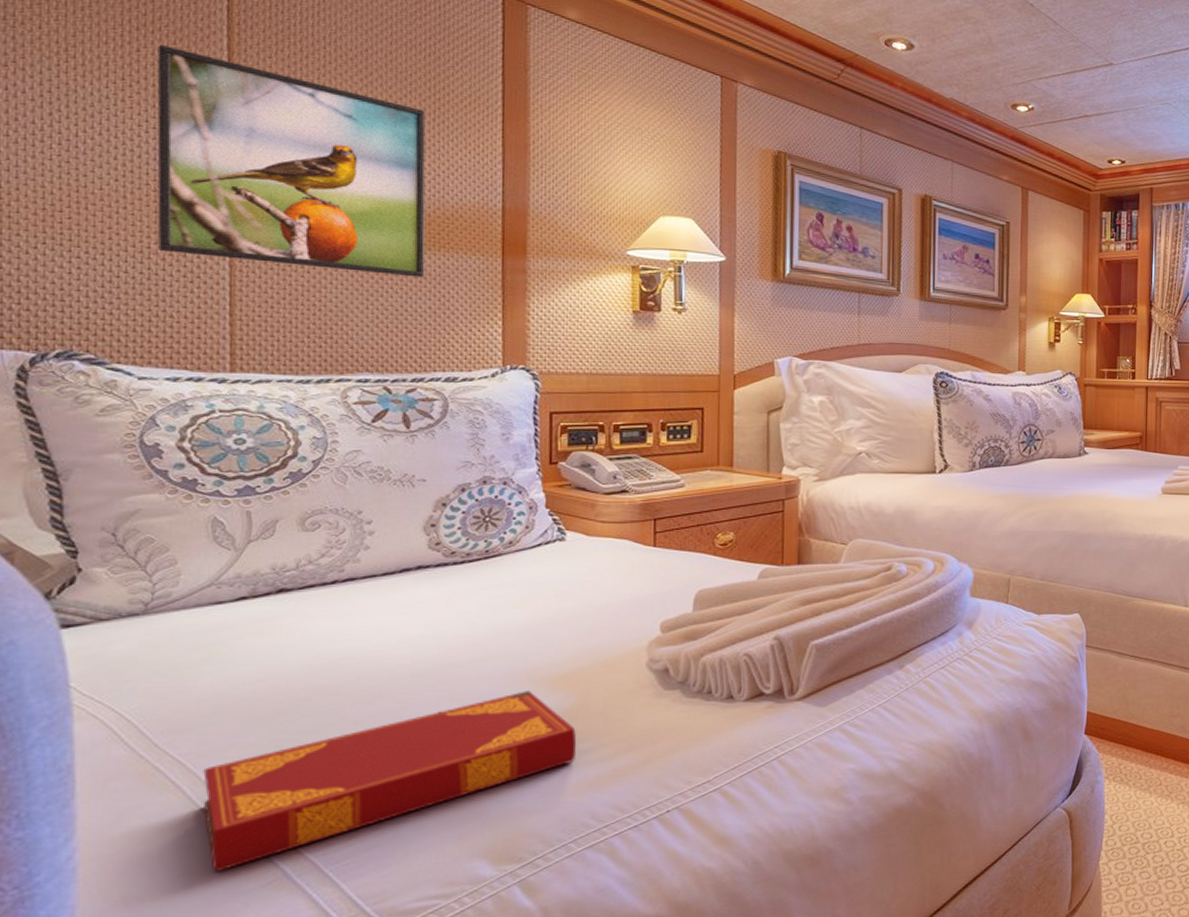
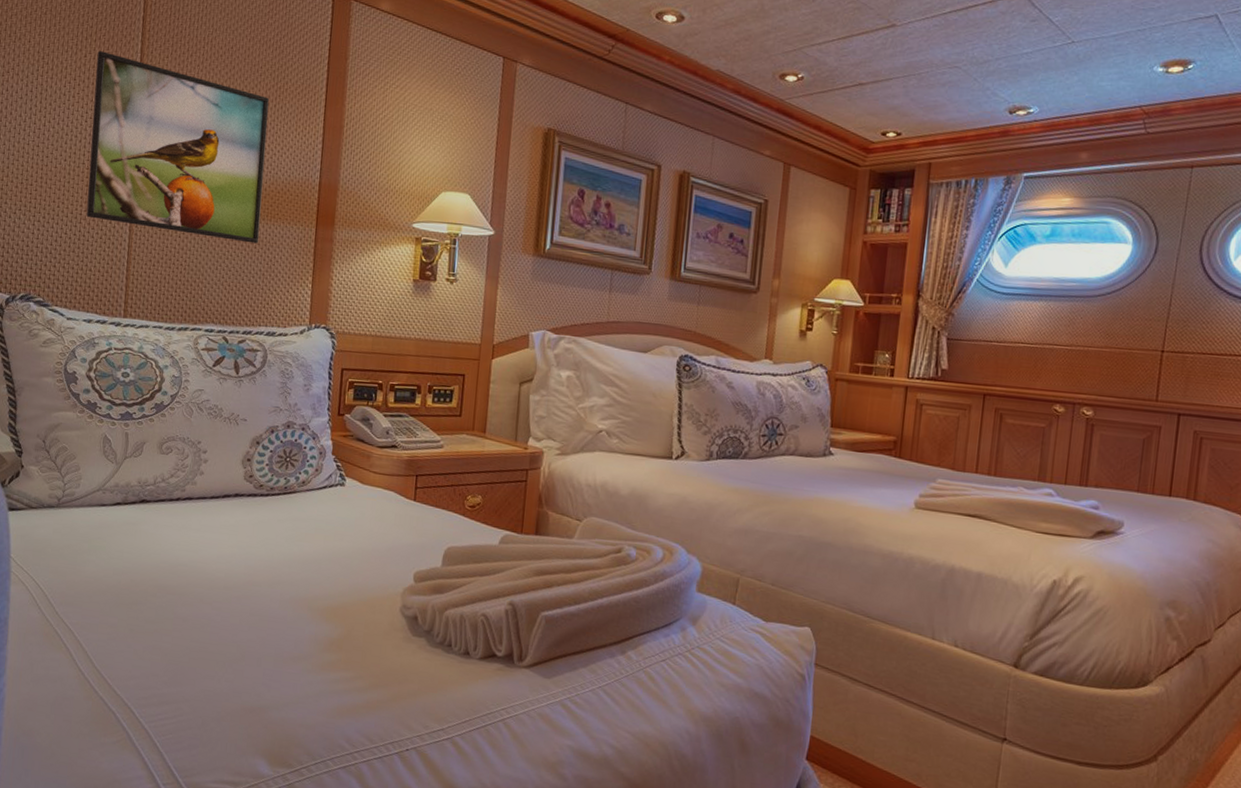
hardback book: present [203,690,577,872] -> none [82,616,340,724]

